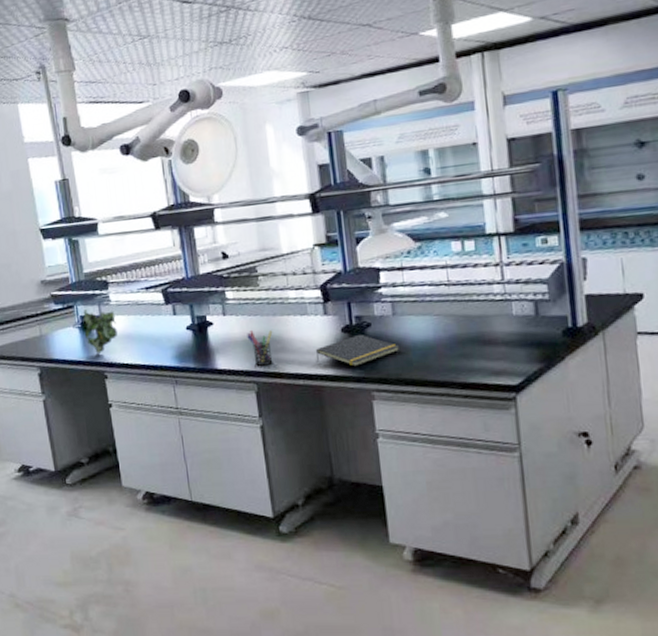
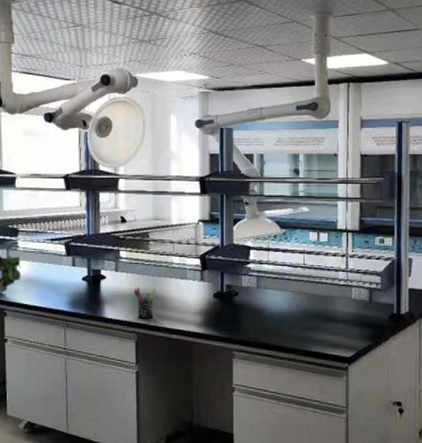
notepad: present [316,334,399,367] -> none [190,300,259,328]

